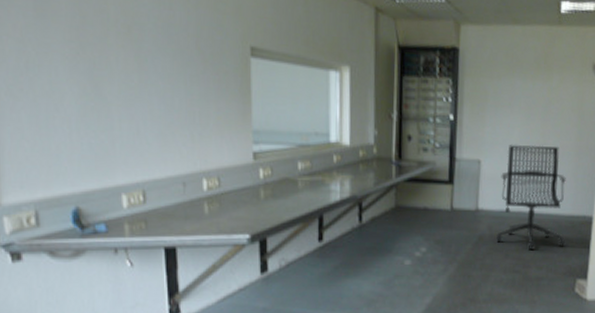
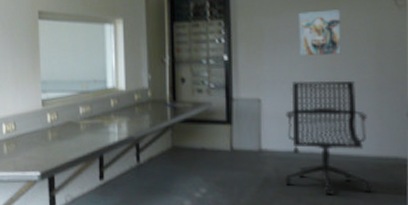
wall art: none [517,78,553,122] -> present [299,9,342,55]

